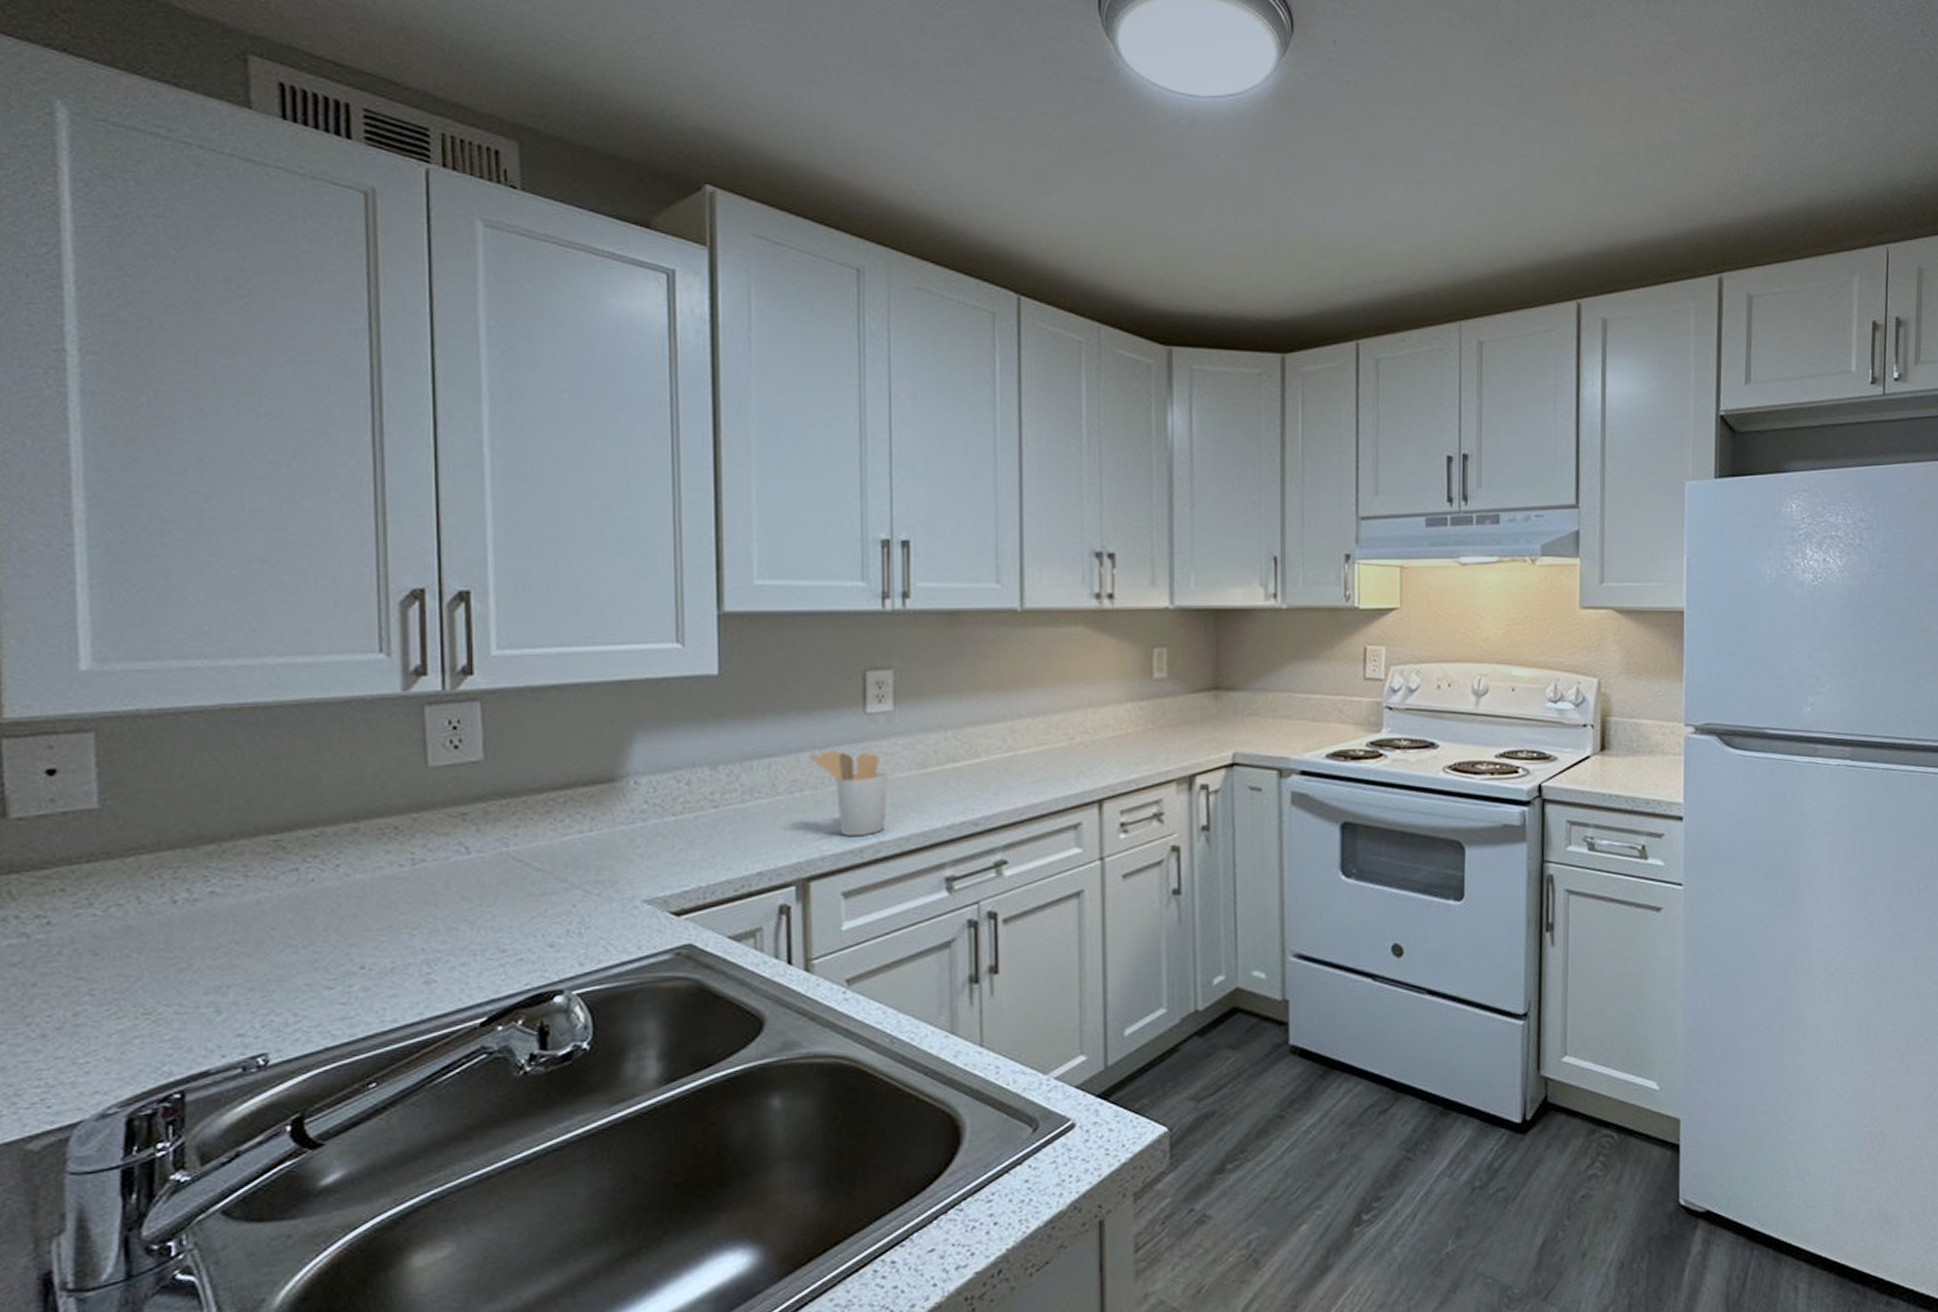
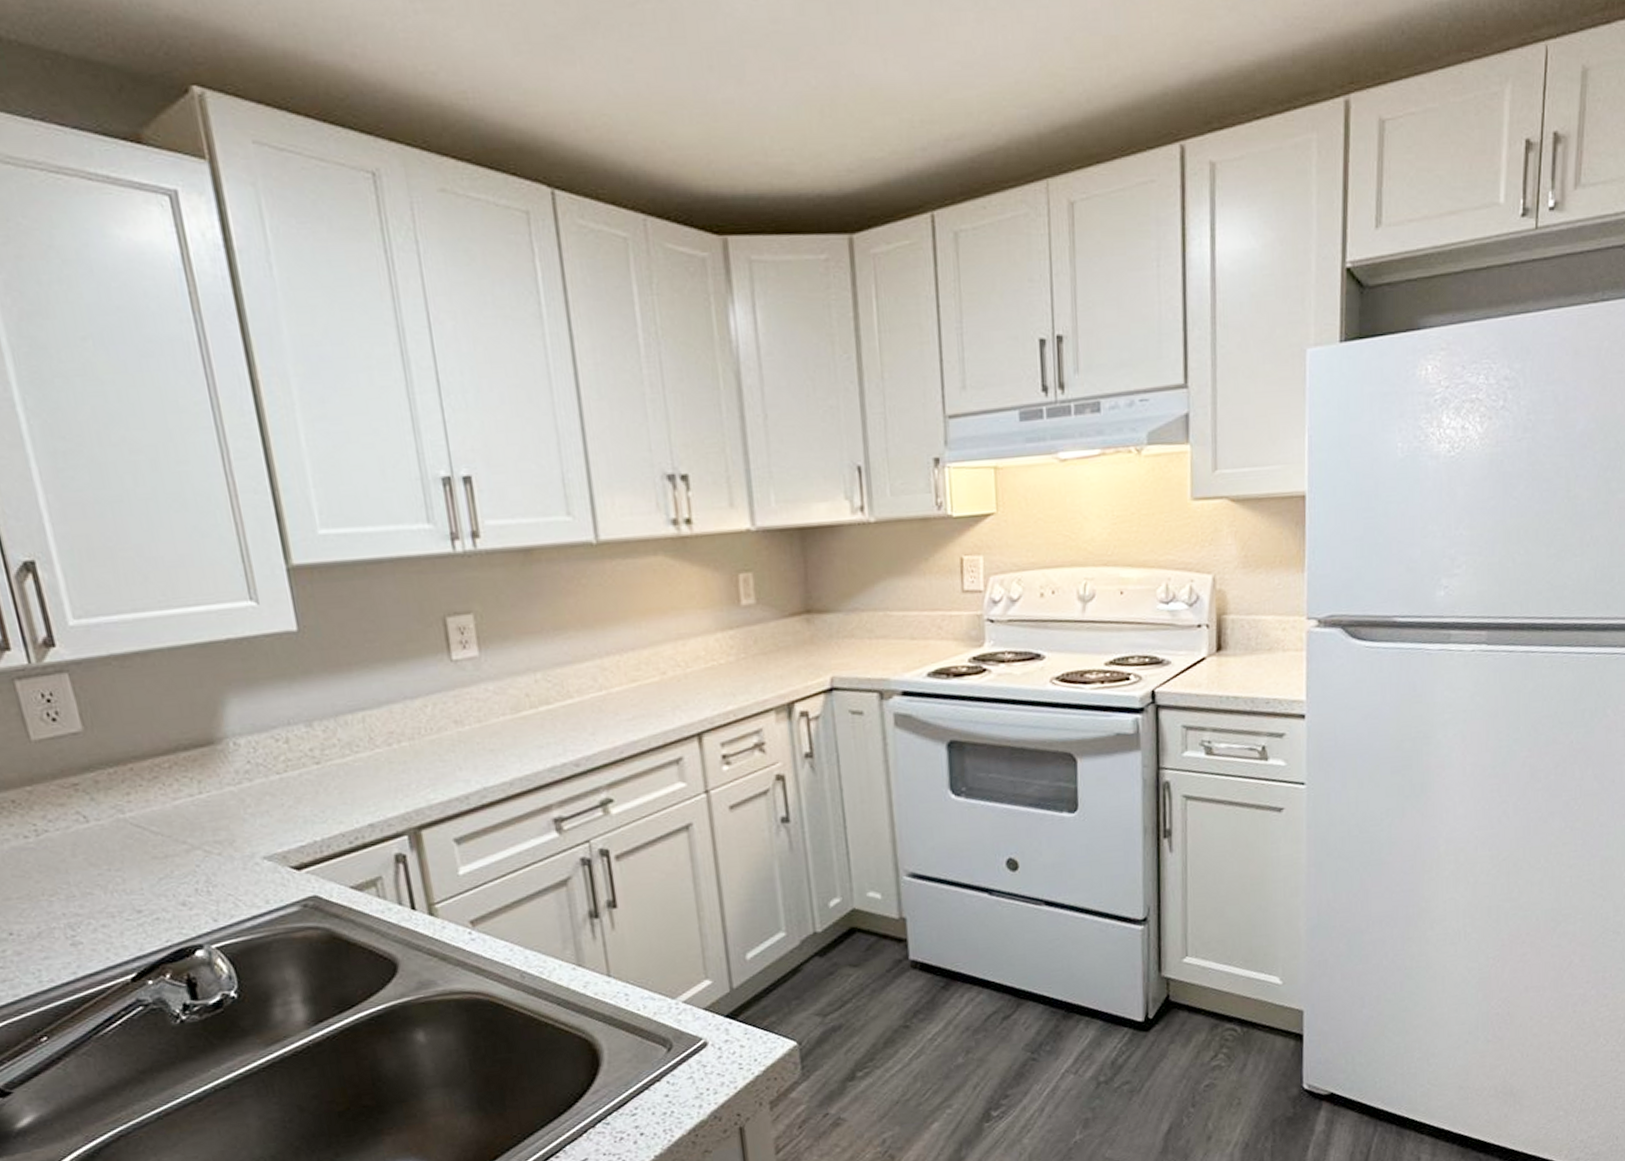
utensil holder: present [811,750,889,836] -> none [403,700,488,784]

